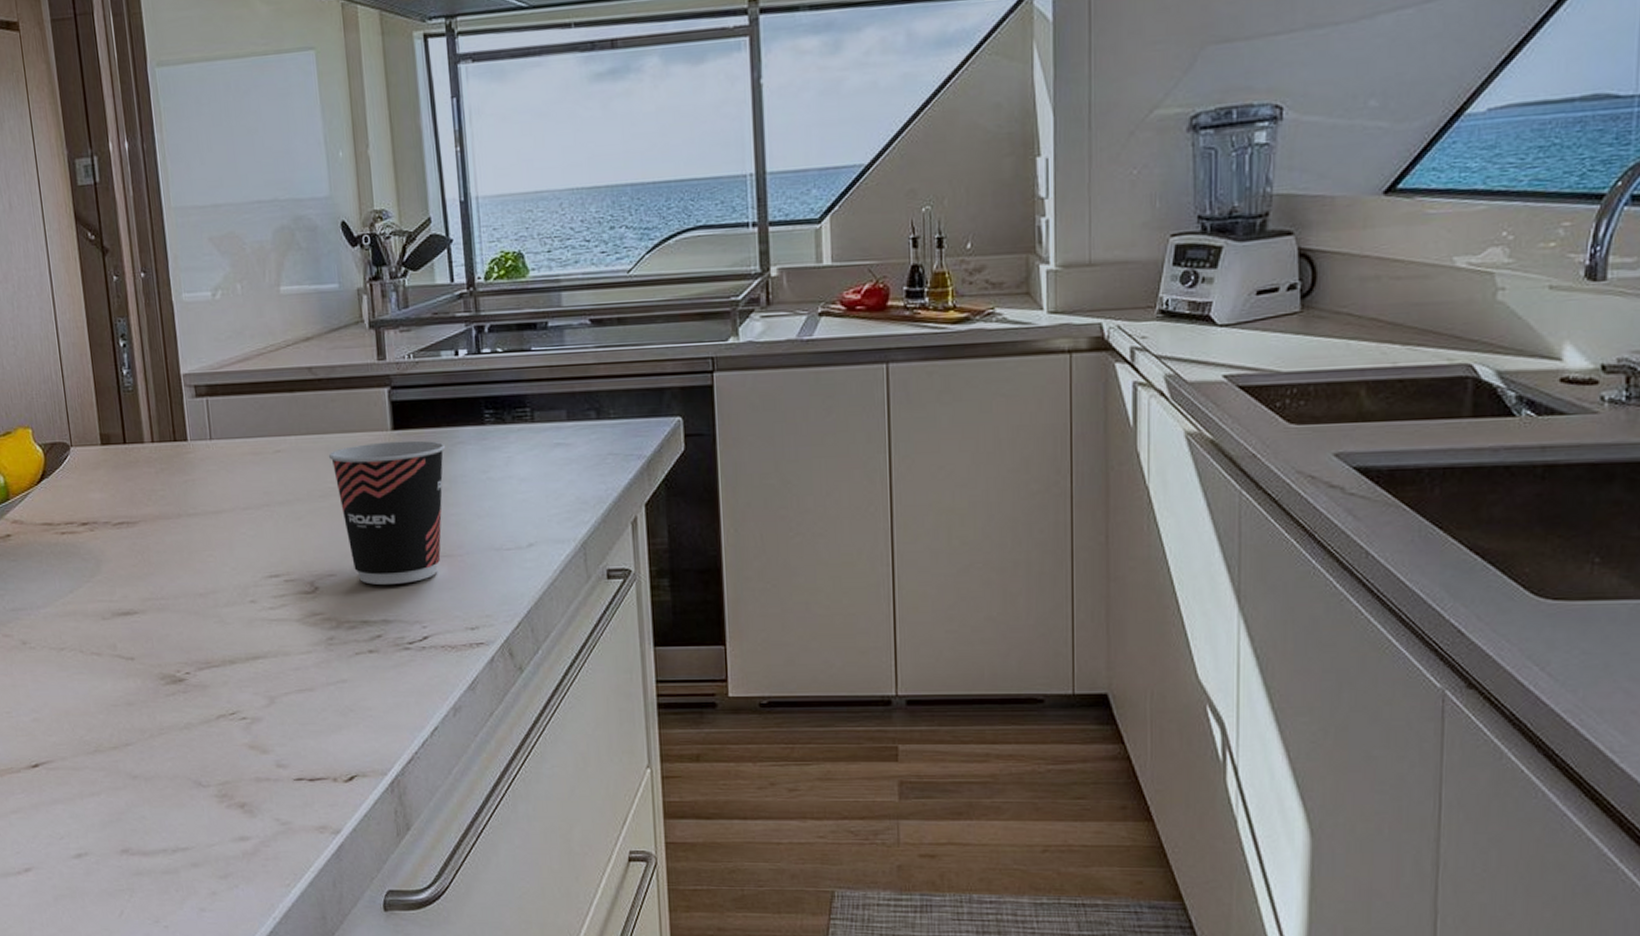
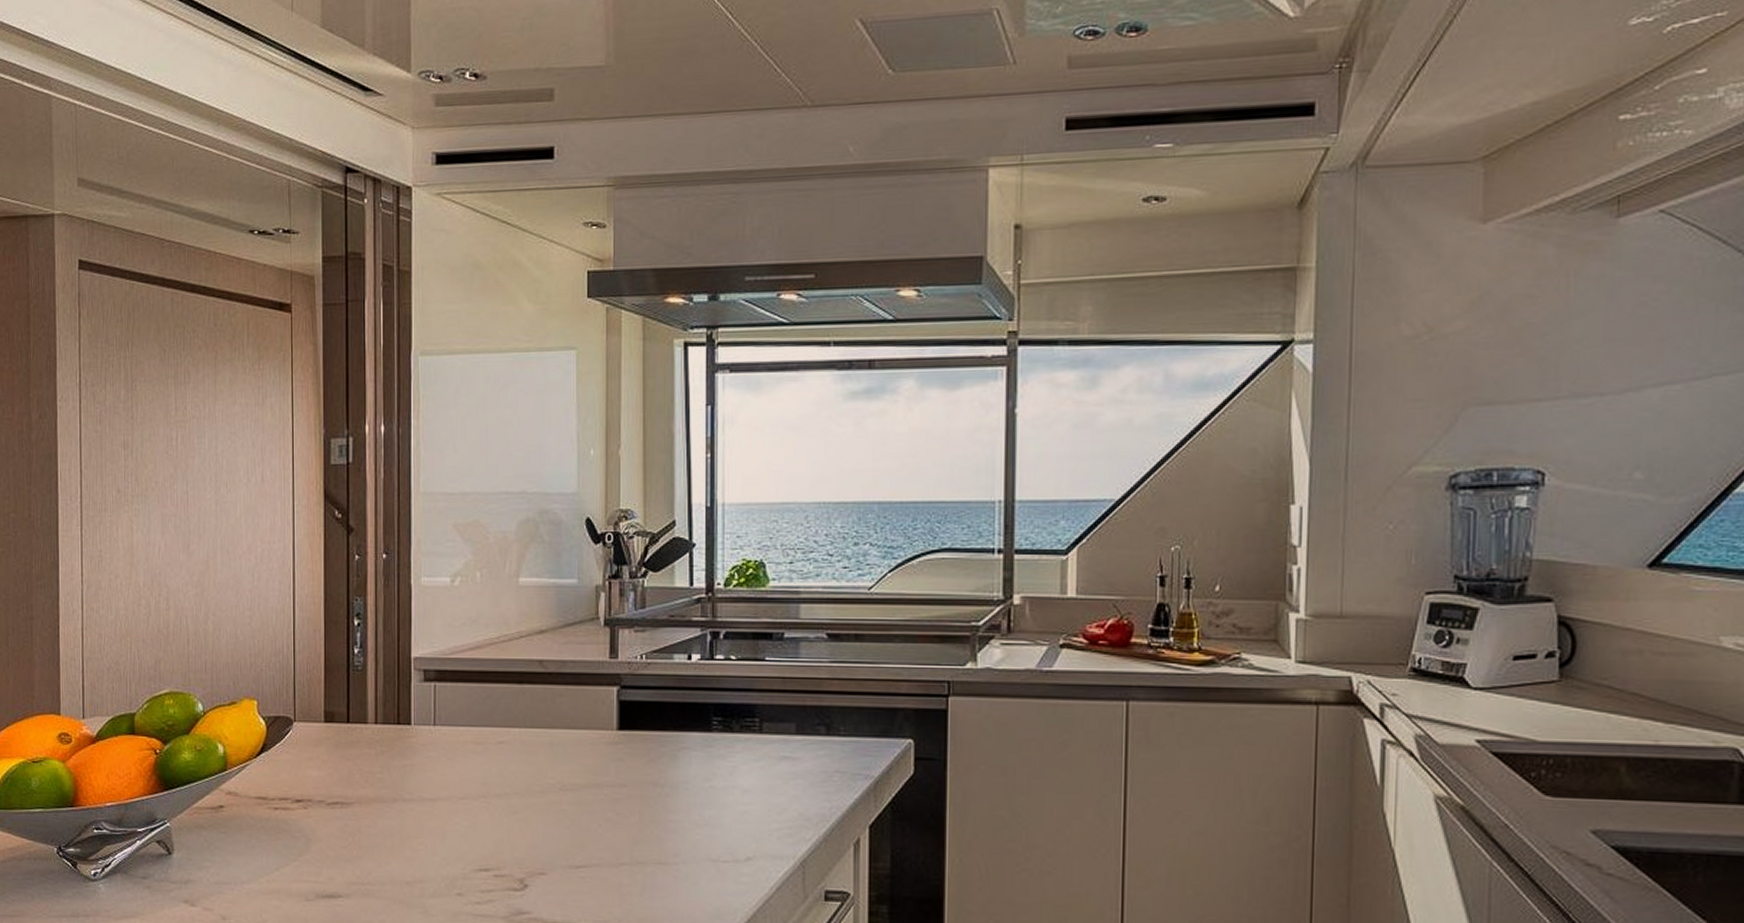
cup: present [328,440,446,585] -> none [551,741,671,889]

